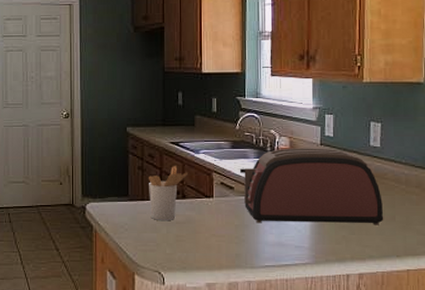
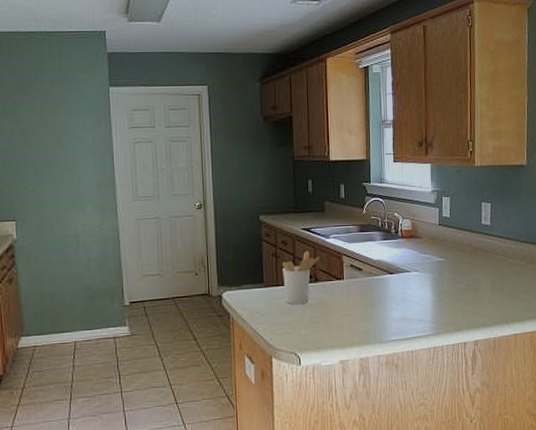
toaster: present [240,148,384,225] -> none [368,228,495,301]

